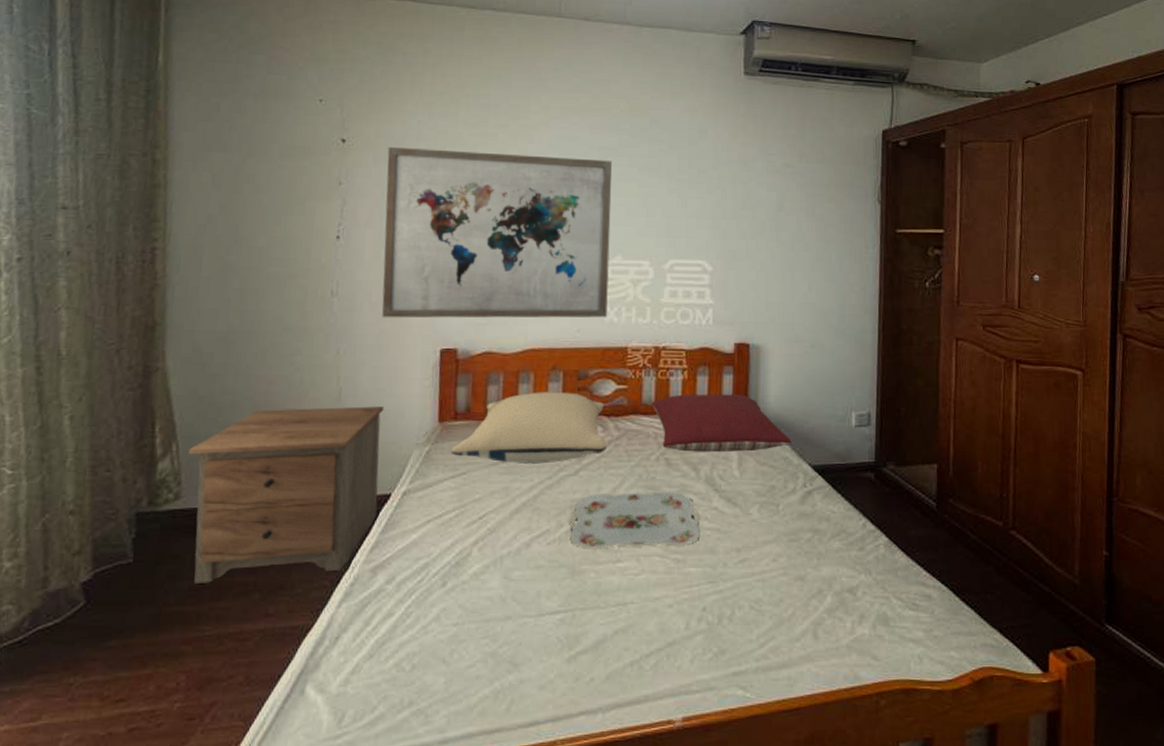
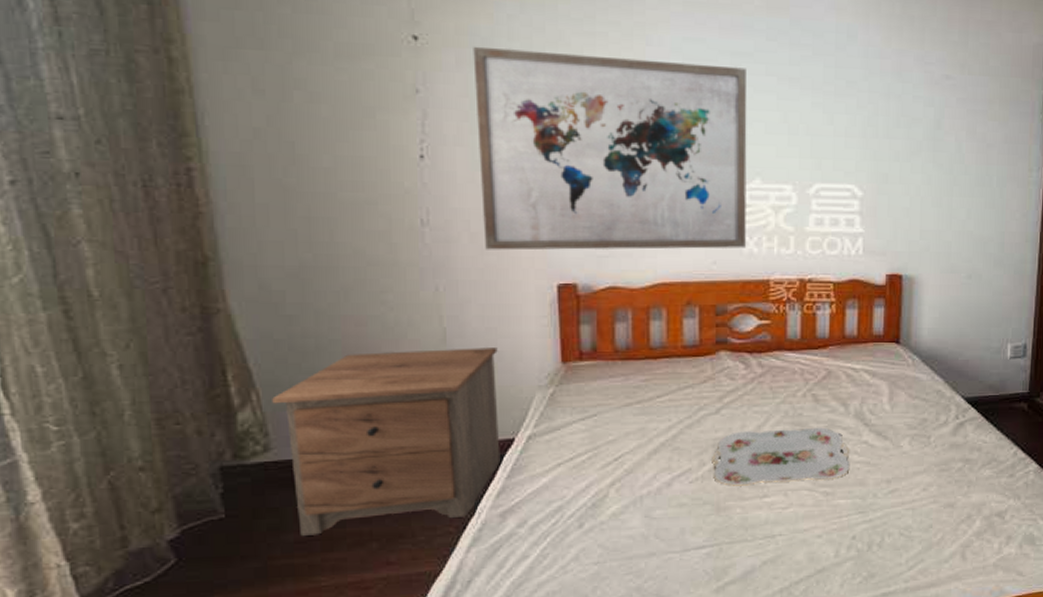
pillow: present [451,392,607,464] -> none [579,329,750,404]
pillow: present [652,394,792,453] -> none [797,328,945,388]

